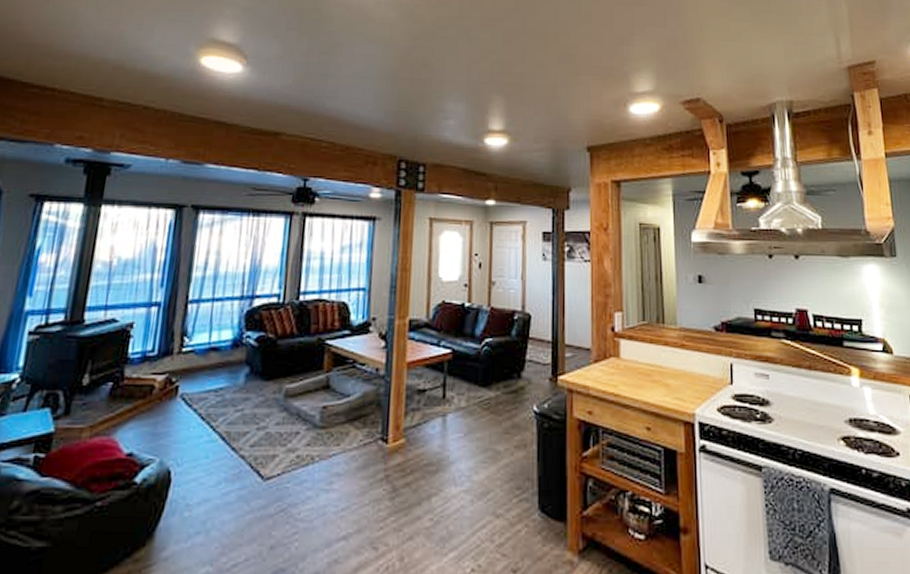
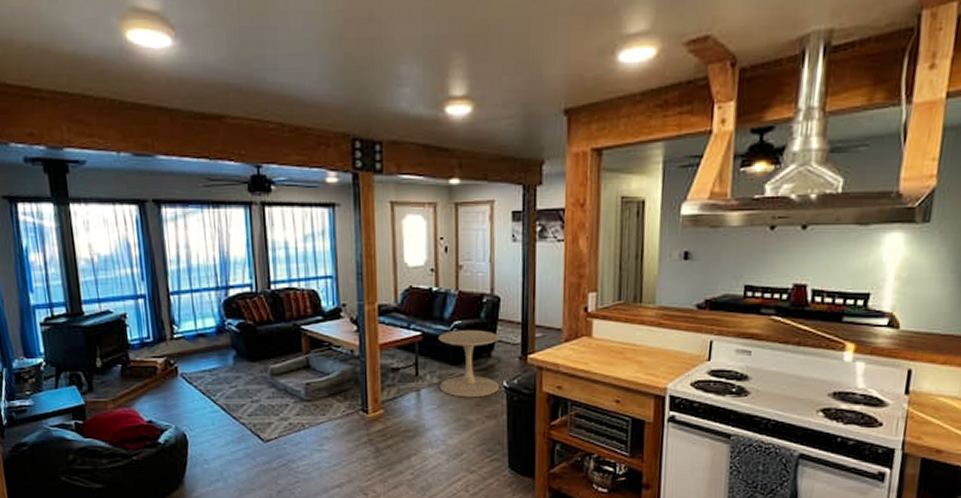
side table: none [467,348,530,424] -> present [438,330,500,398]

